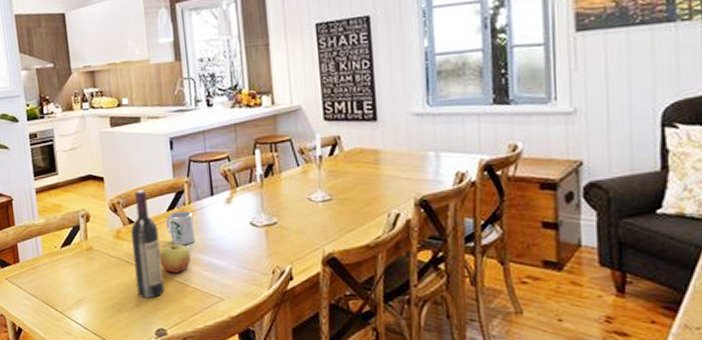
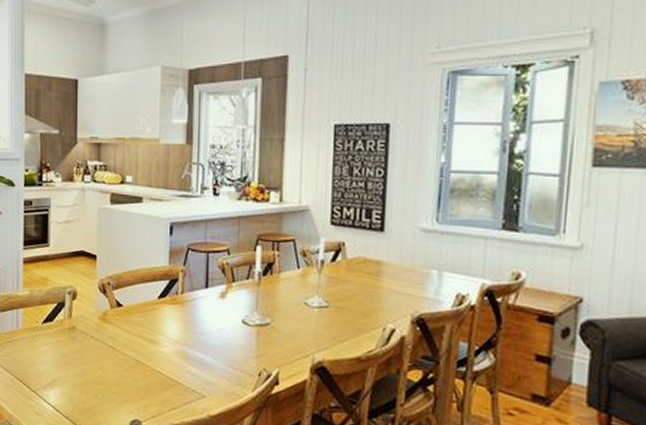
wine bottle: present [131,189,164,299] -> none [117,272,146,388]
apple: present [159,244,191,273] -> none [144,333,176,364]
mug: present [165,210,195,245] -> none [155,299,184,336]

